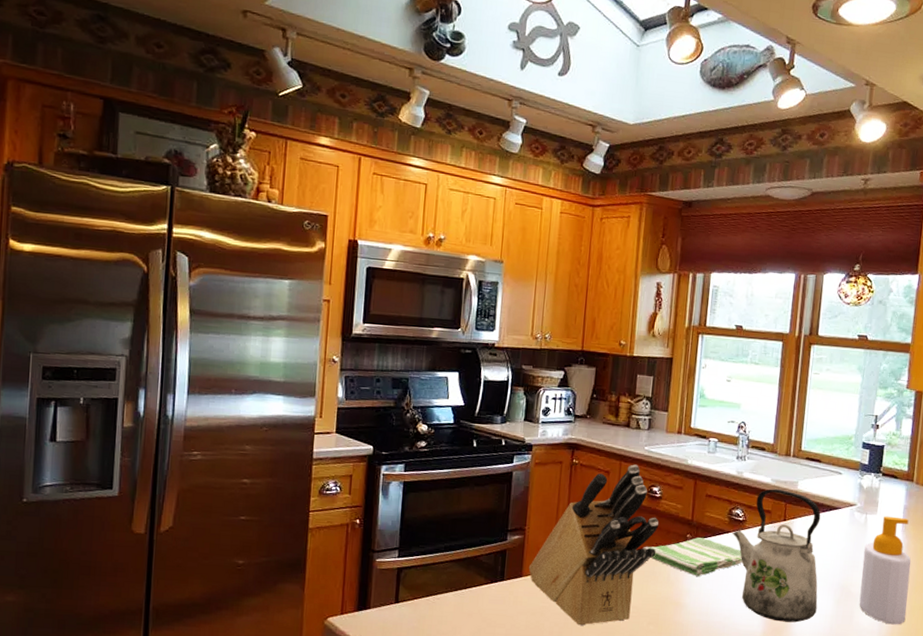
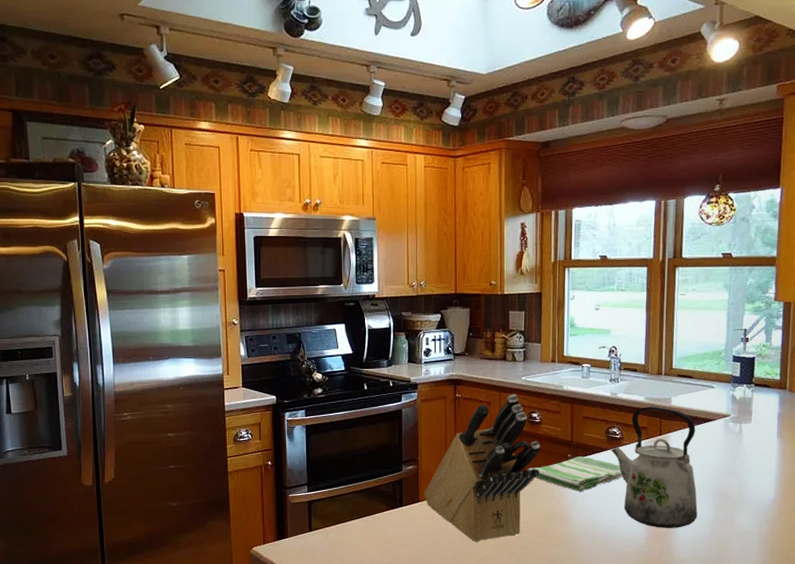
soap bottle: present [859,516,912,625] -> none [738,424,789,525]

